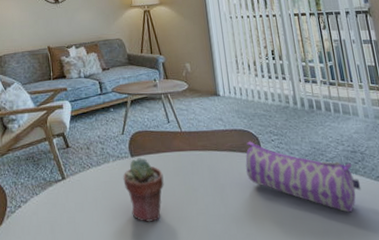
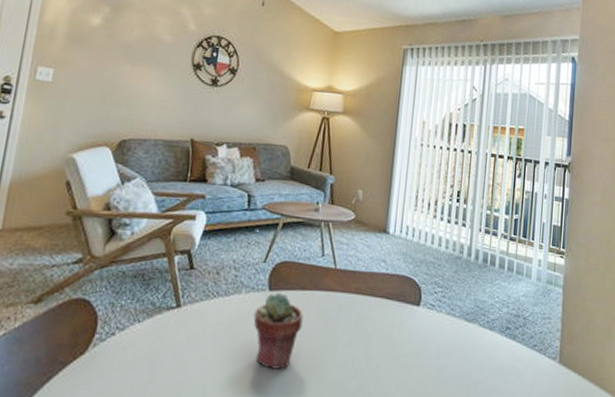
pencil case: present [245,141,362,213] -> none [399,290,516,380]

